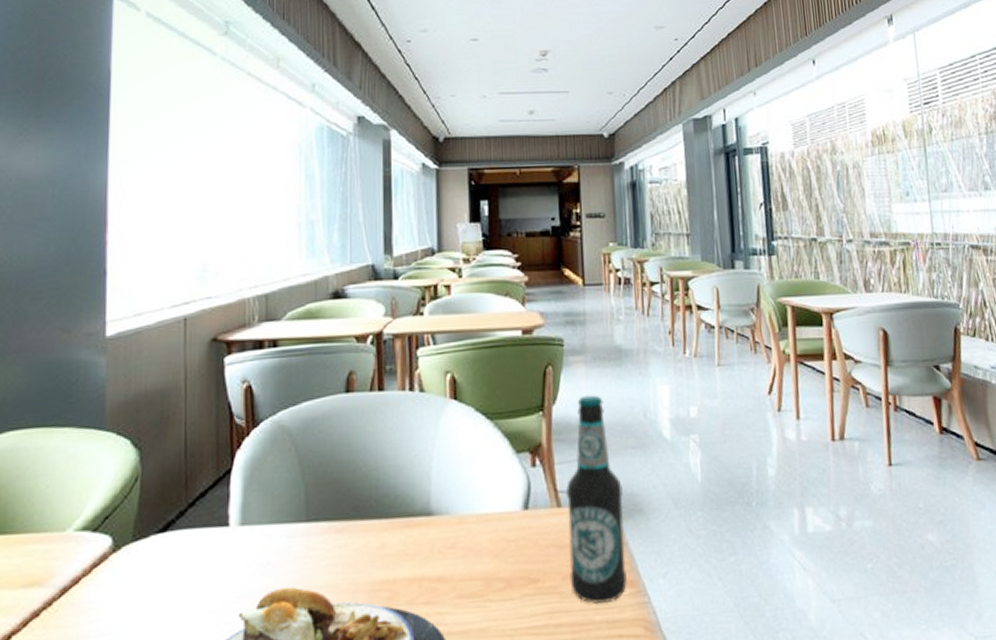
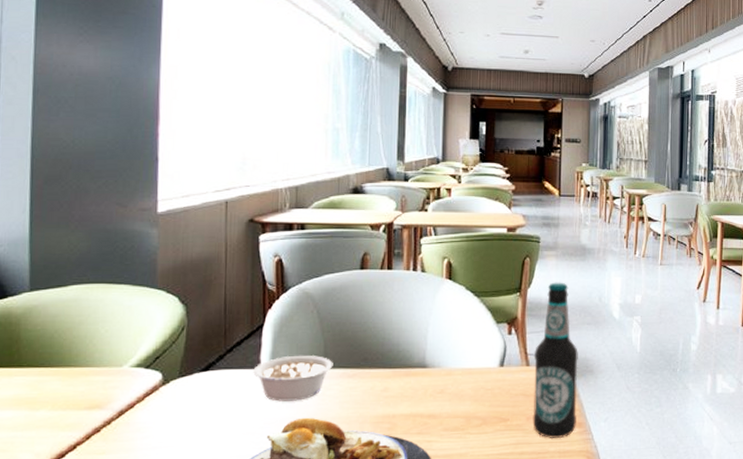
legume: none [220,505,317,568] -> present [253,355,333,402]

